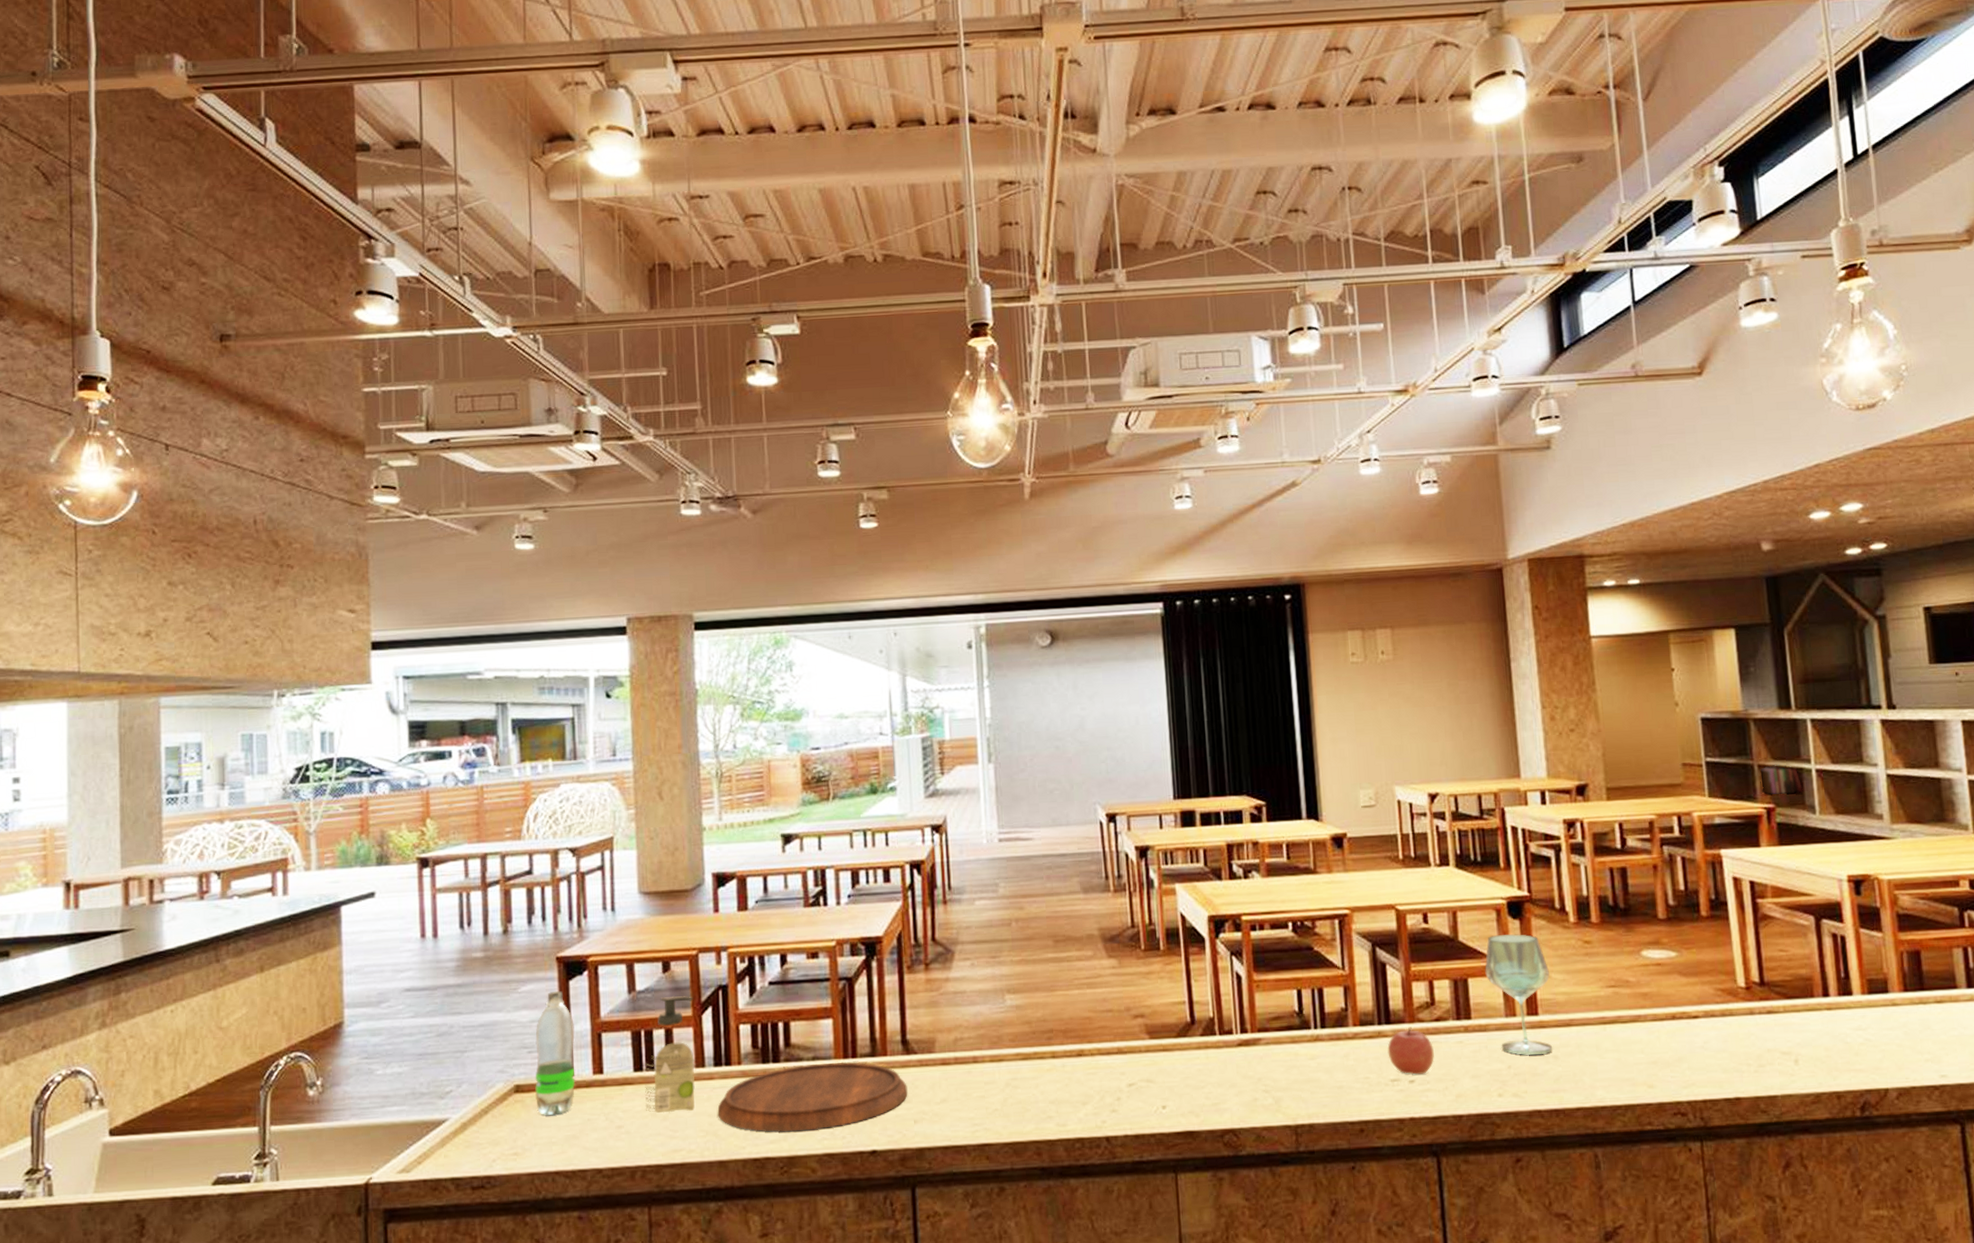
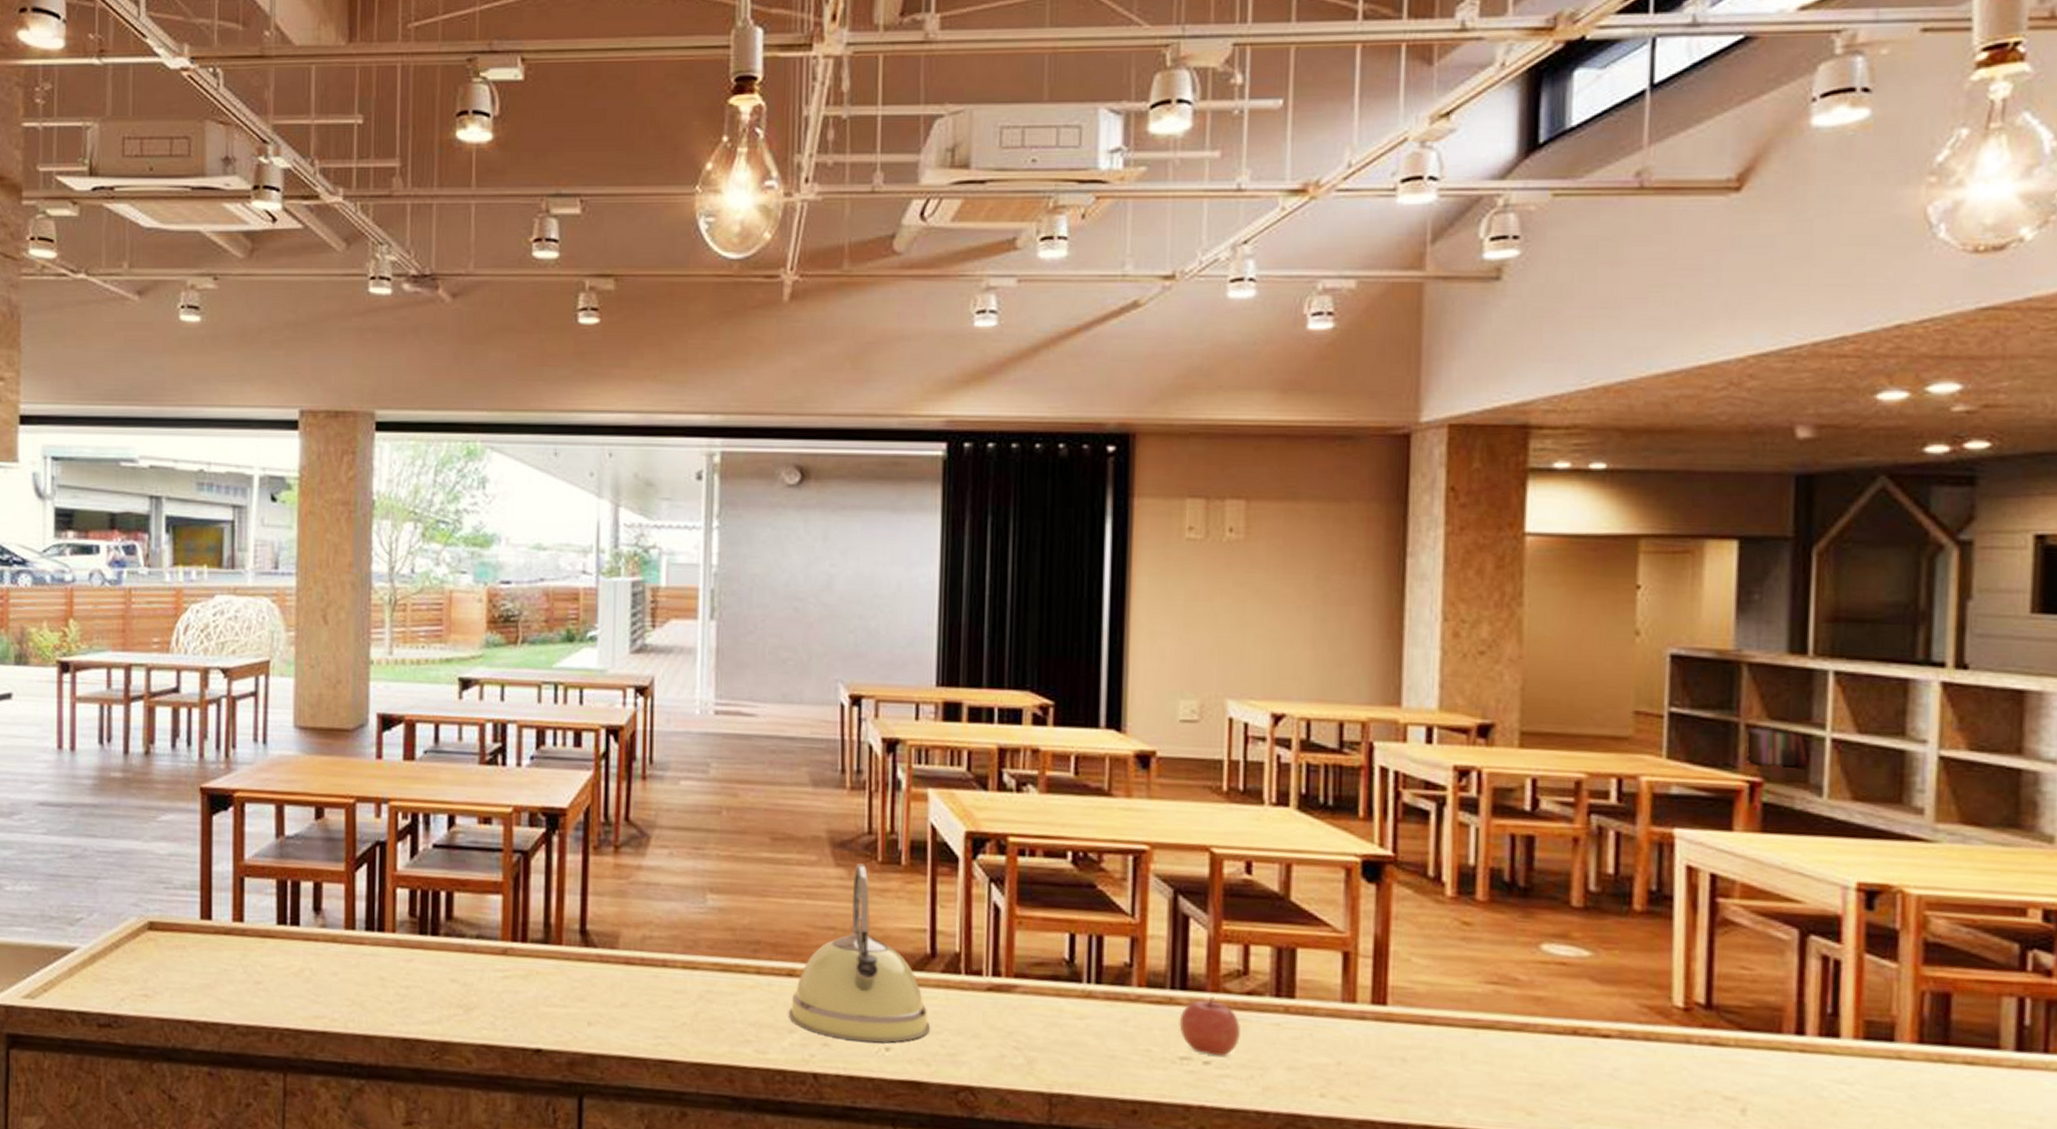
bottle: present [535,991,575,1115] -> none [170,825,215,960]
soap dispenser: present [645,996,696,1113] -> none [288,846,348,976]
cutting board: present [717,1062,908,1132] -> none [366,942,583,1017]
kettle: none [1081,953,1196,1104] -> present [789,863,930,1042]
wine glass: present [1485,934,1553,1055] -> none [1321,900,1409,1054]

